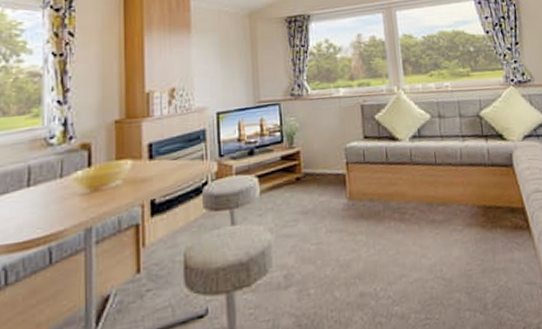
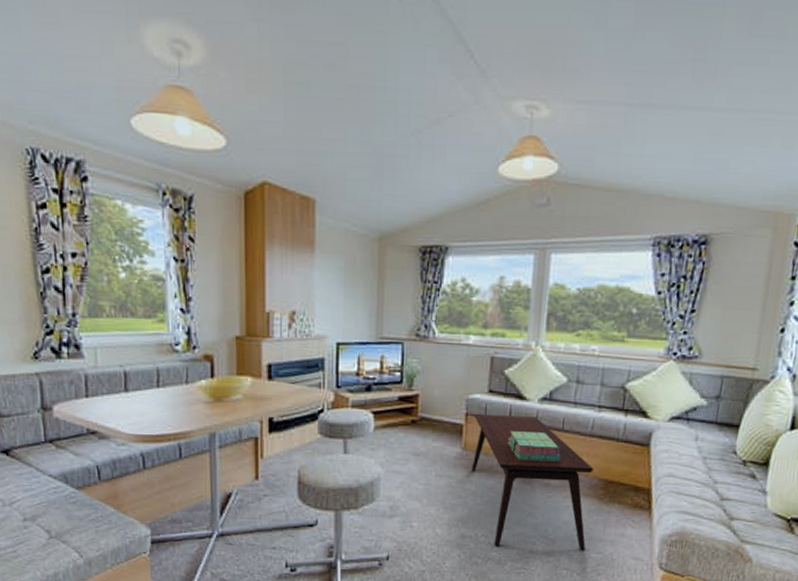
coffee table: none [355,155,482,300] -> present [471,414,594,551]
stack of books: none [388,169,440,201] -> present [507,431,561,462]

